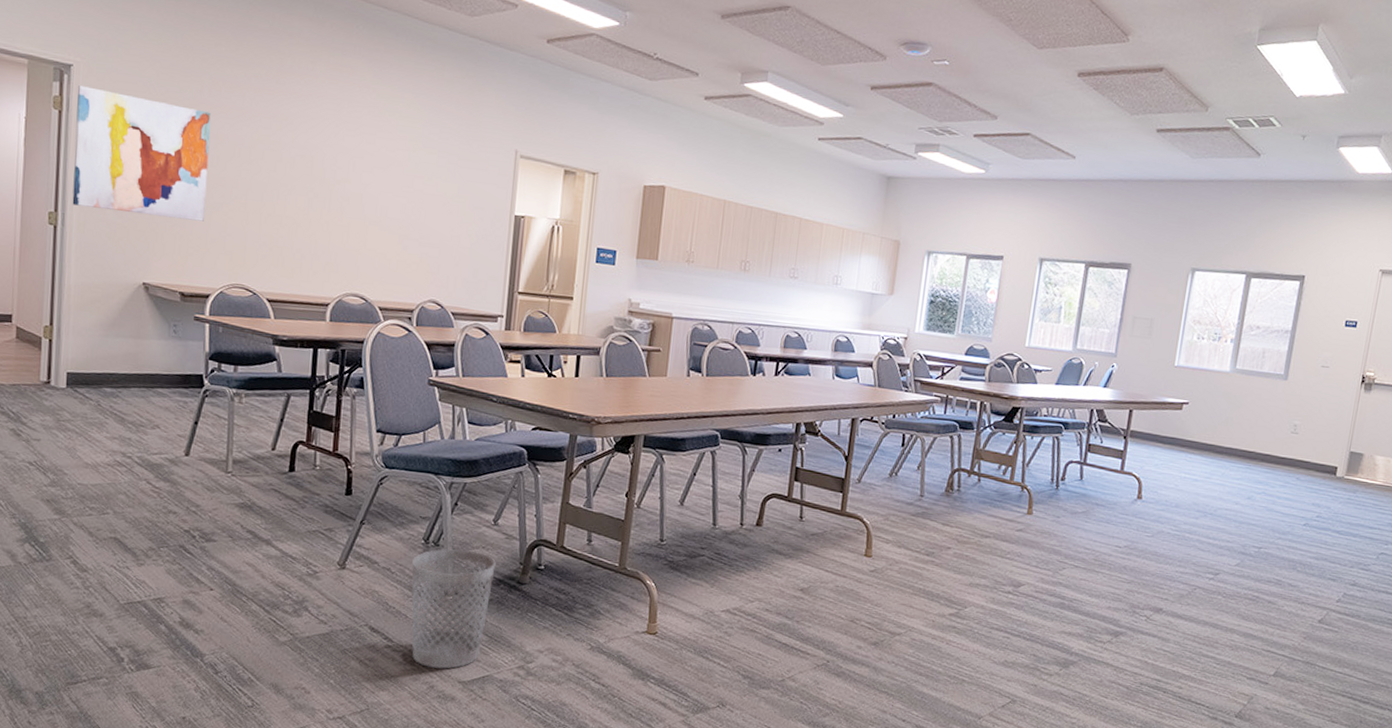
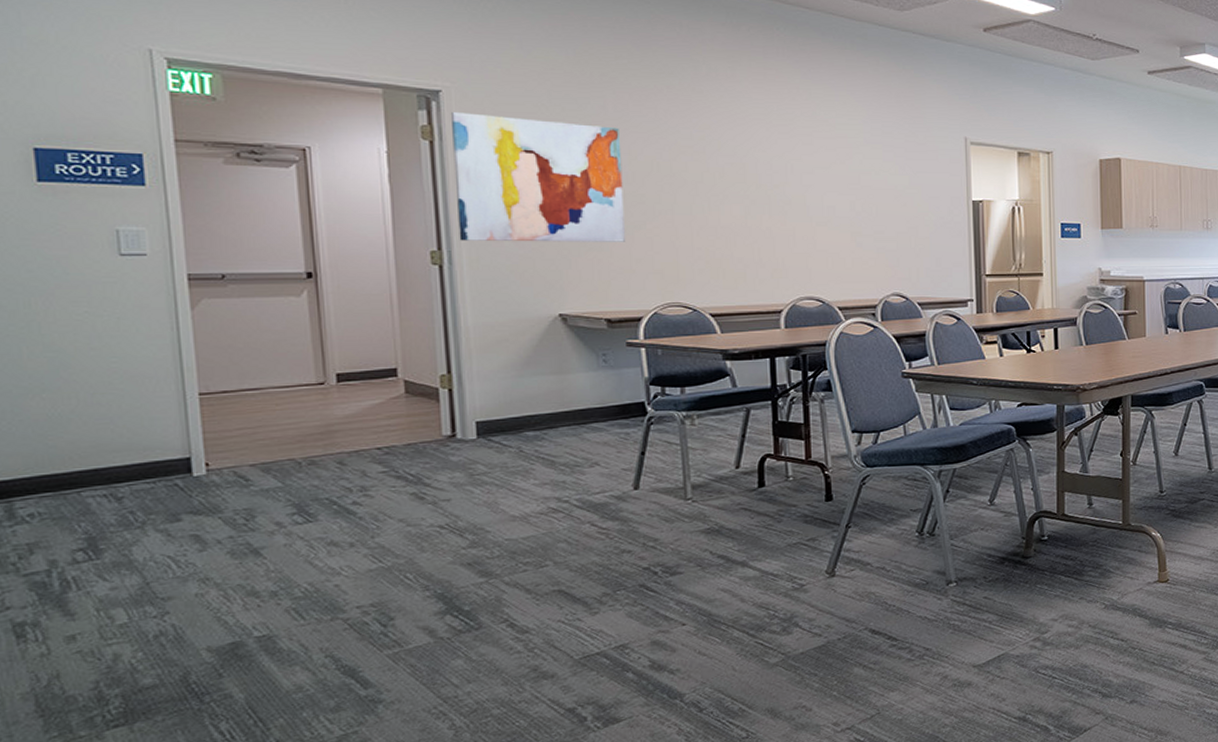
wastebasket: present [411,549,496,669] -> none [908,534,997,658]

